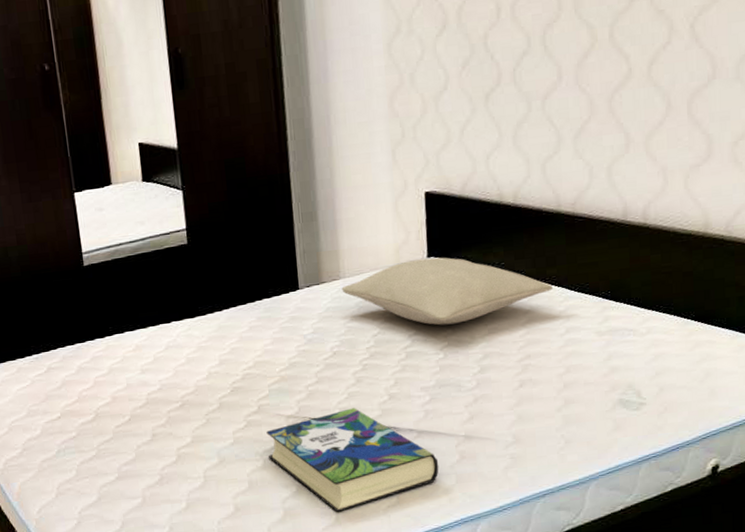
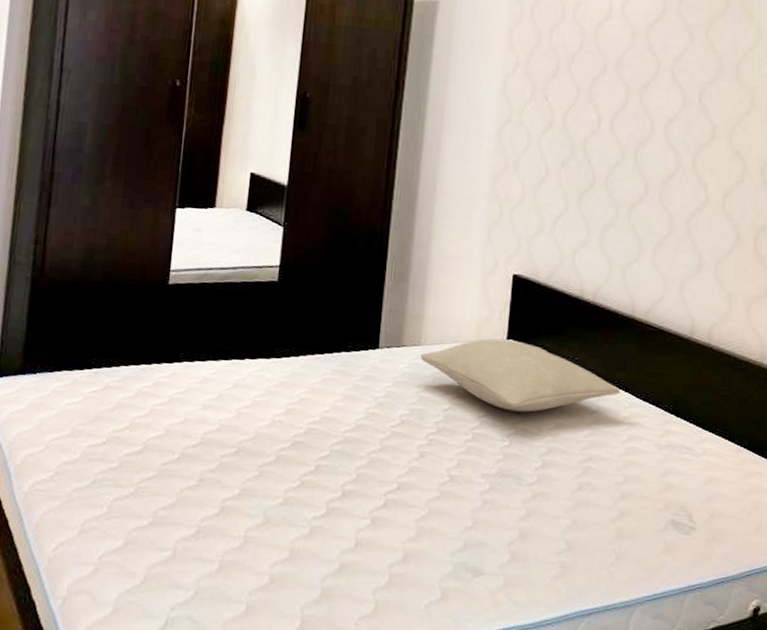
book: present [266,408,439,513] -> none [315,484,489,602]

